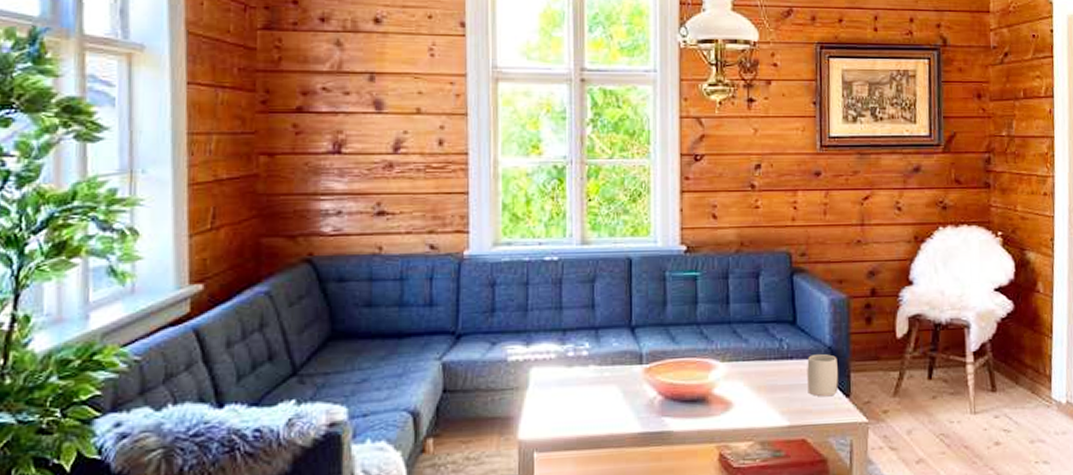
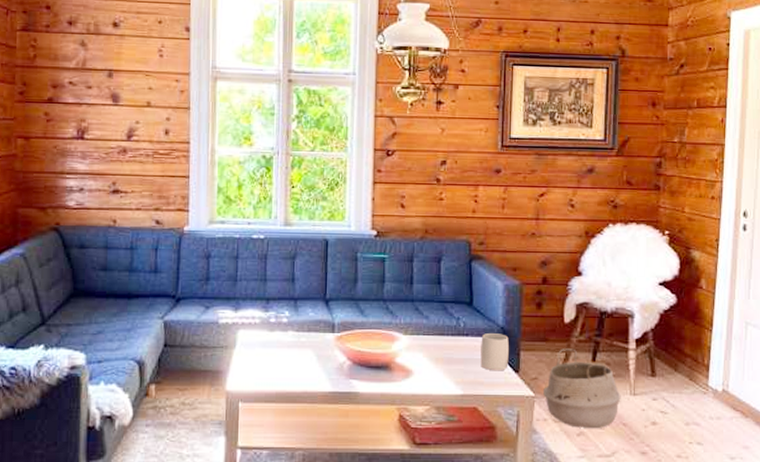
woven basket: none [878,366,961,455] -> present [543,348,621,429]

